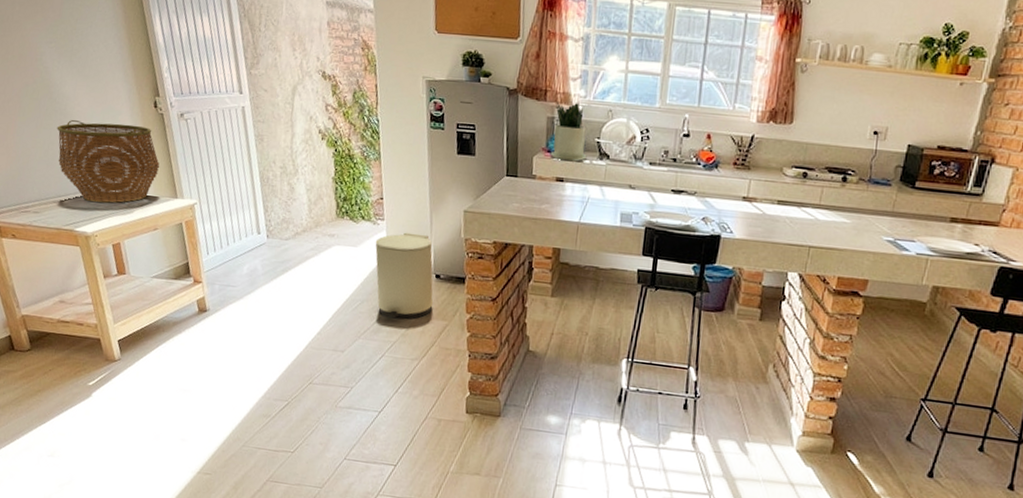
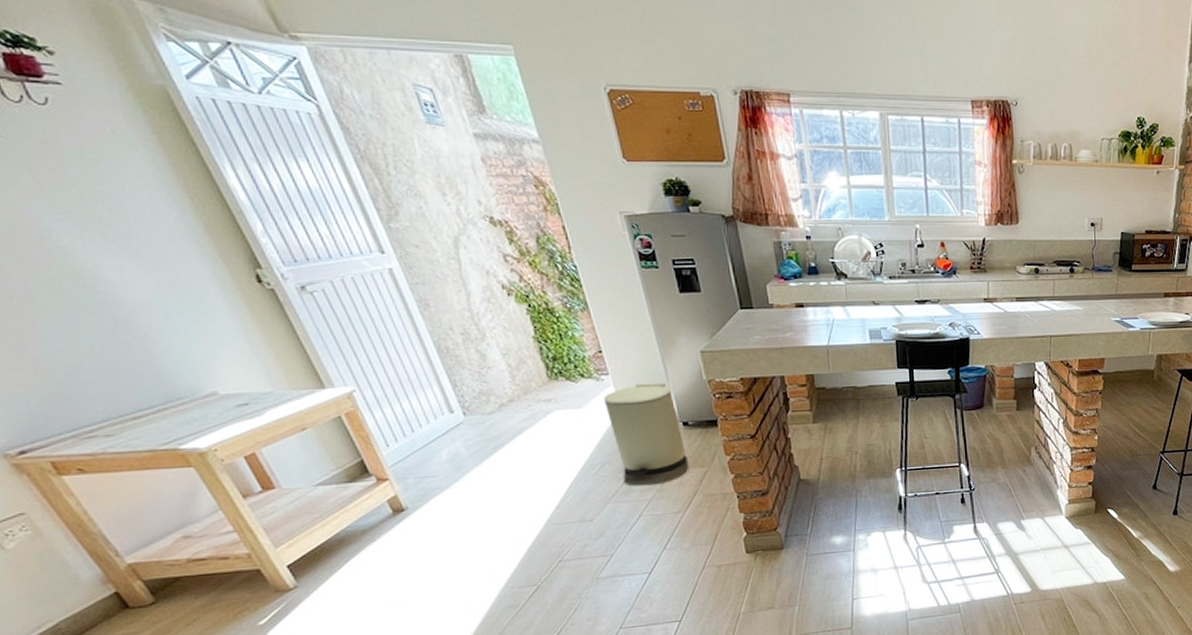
basket: present [57,120,160,203] -> none [107,307,289,411]
planter: present [550,101,587,161] -> none [780,223,824,284]

